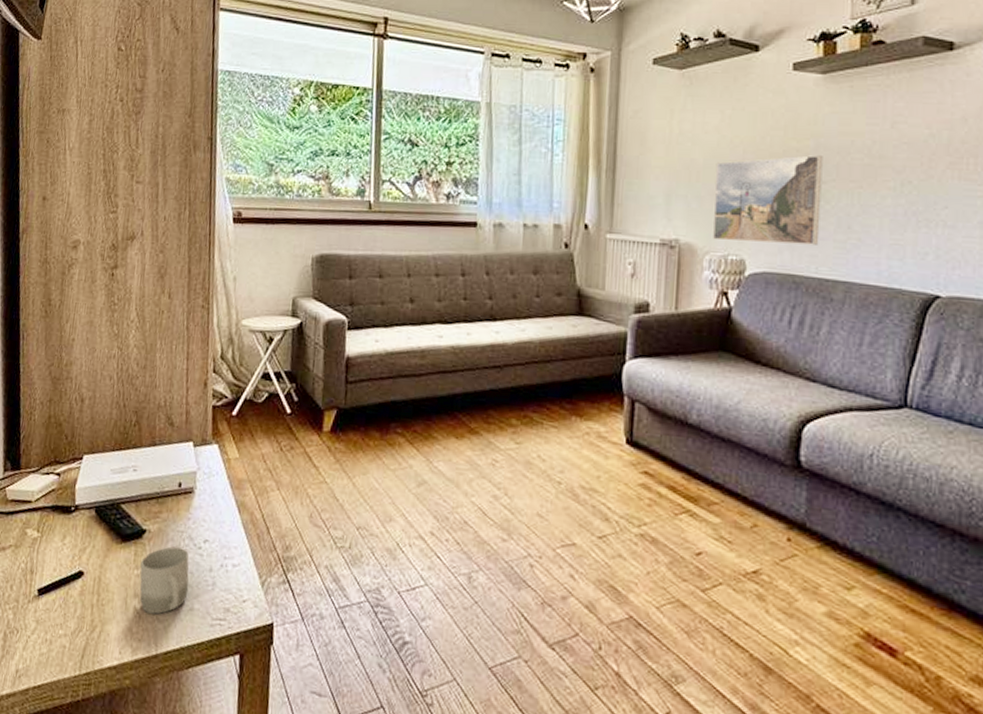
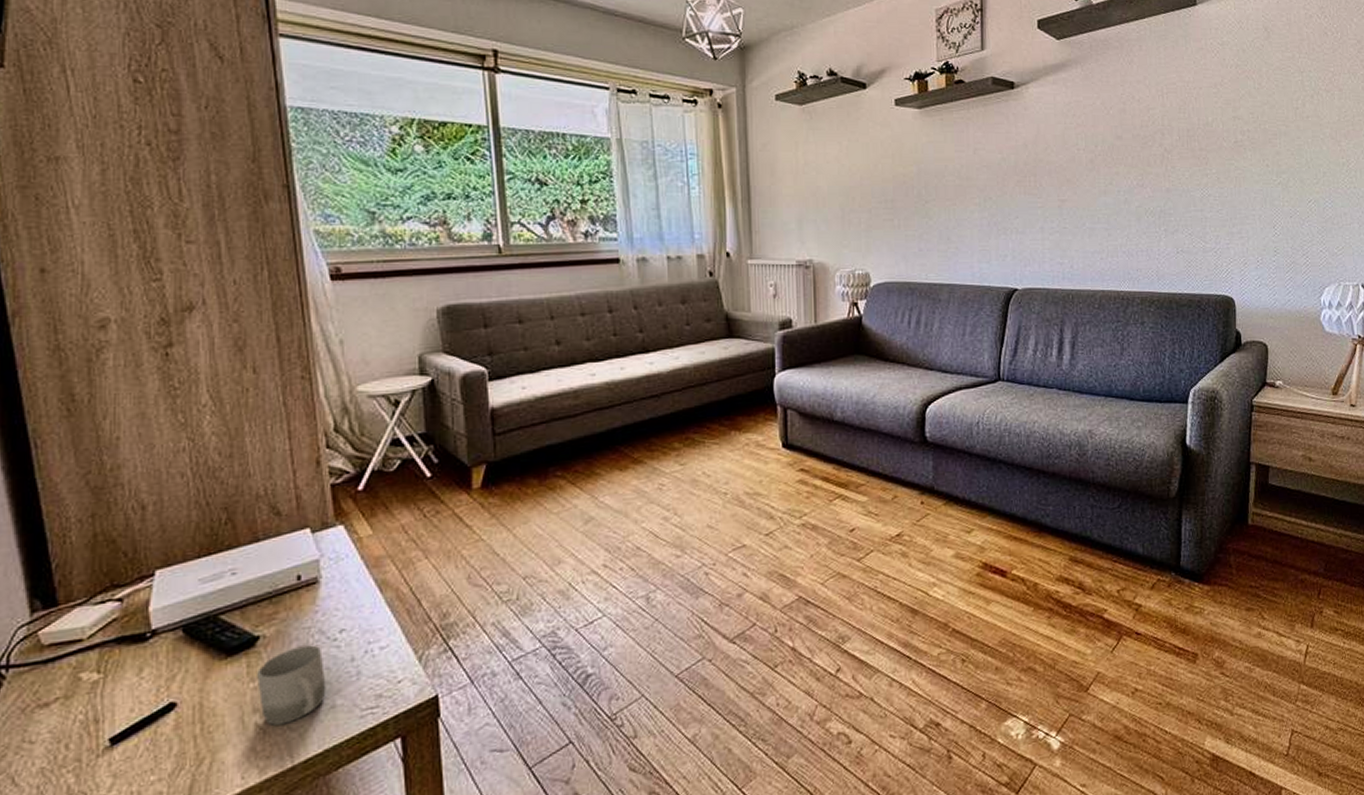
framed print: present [713,154,823,245] -> none [838,178,927,258]

